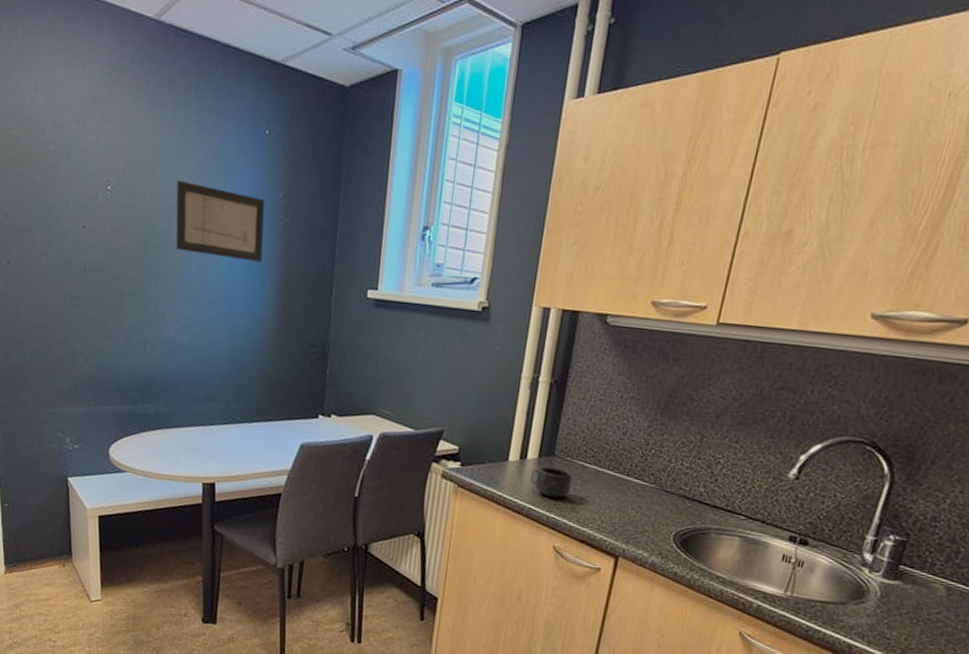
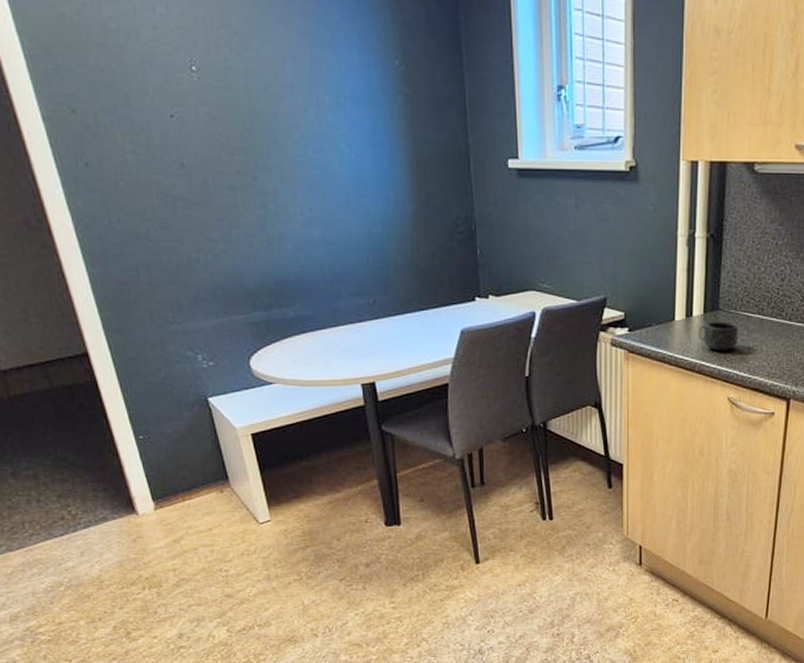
wall art: present [175,180,265,262] -> none [274,54,387,140]

